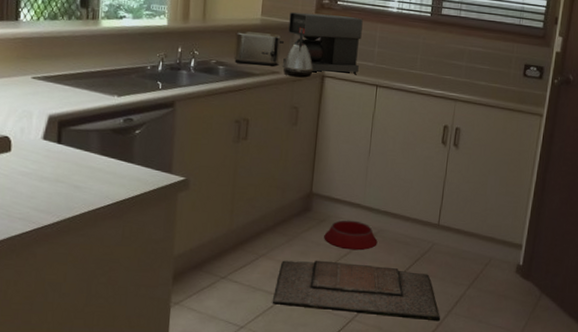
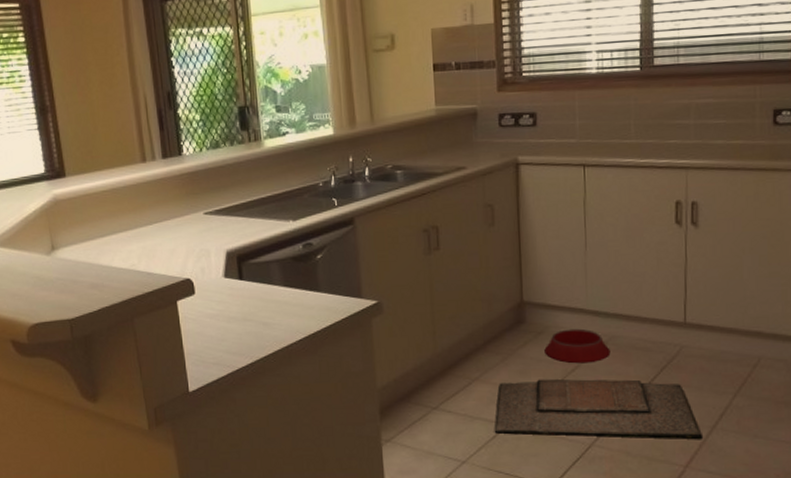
toaster: present [234,31,284,67] -> none [411,124,465,165]
coffee maker: present [283,12,363,75] -> none [468,88,559,160]
kettle: present [283,28,314,78] -> none [468,112,505,171]

